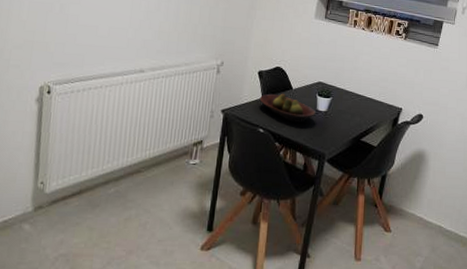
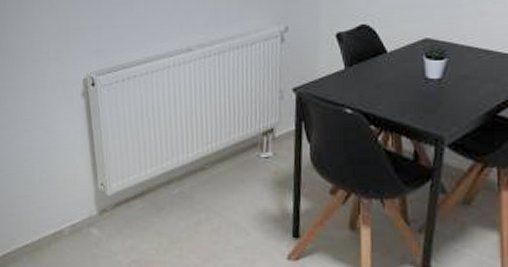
fruit bowl: present [259,93,316,123] -> none [341,59,424,97]

